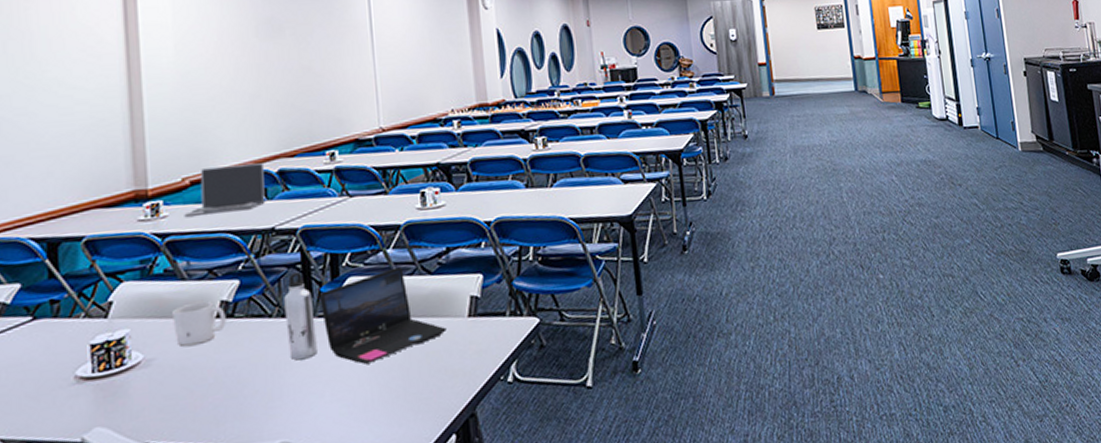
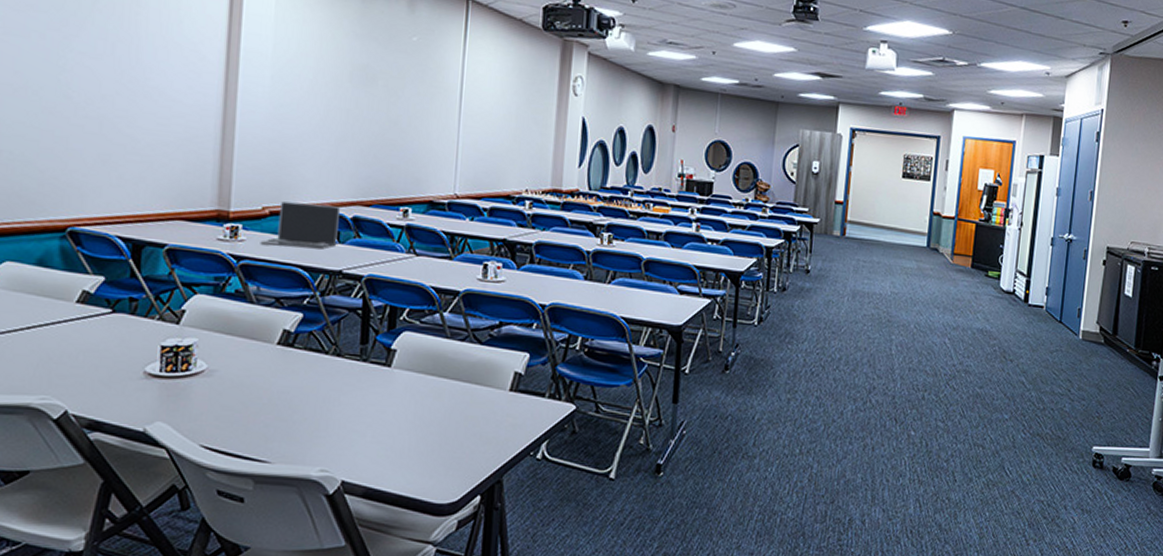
mug: present [172,301,226,347] -> none [237,326,287,366]
water bottle: present [284,271,317,361] -> none [339,316,368,399]
laptop: present [319,267,447,364] -> none [374,331,487,415]

